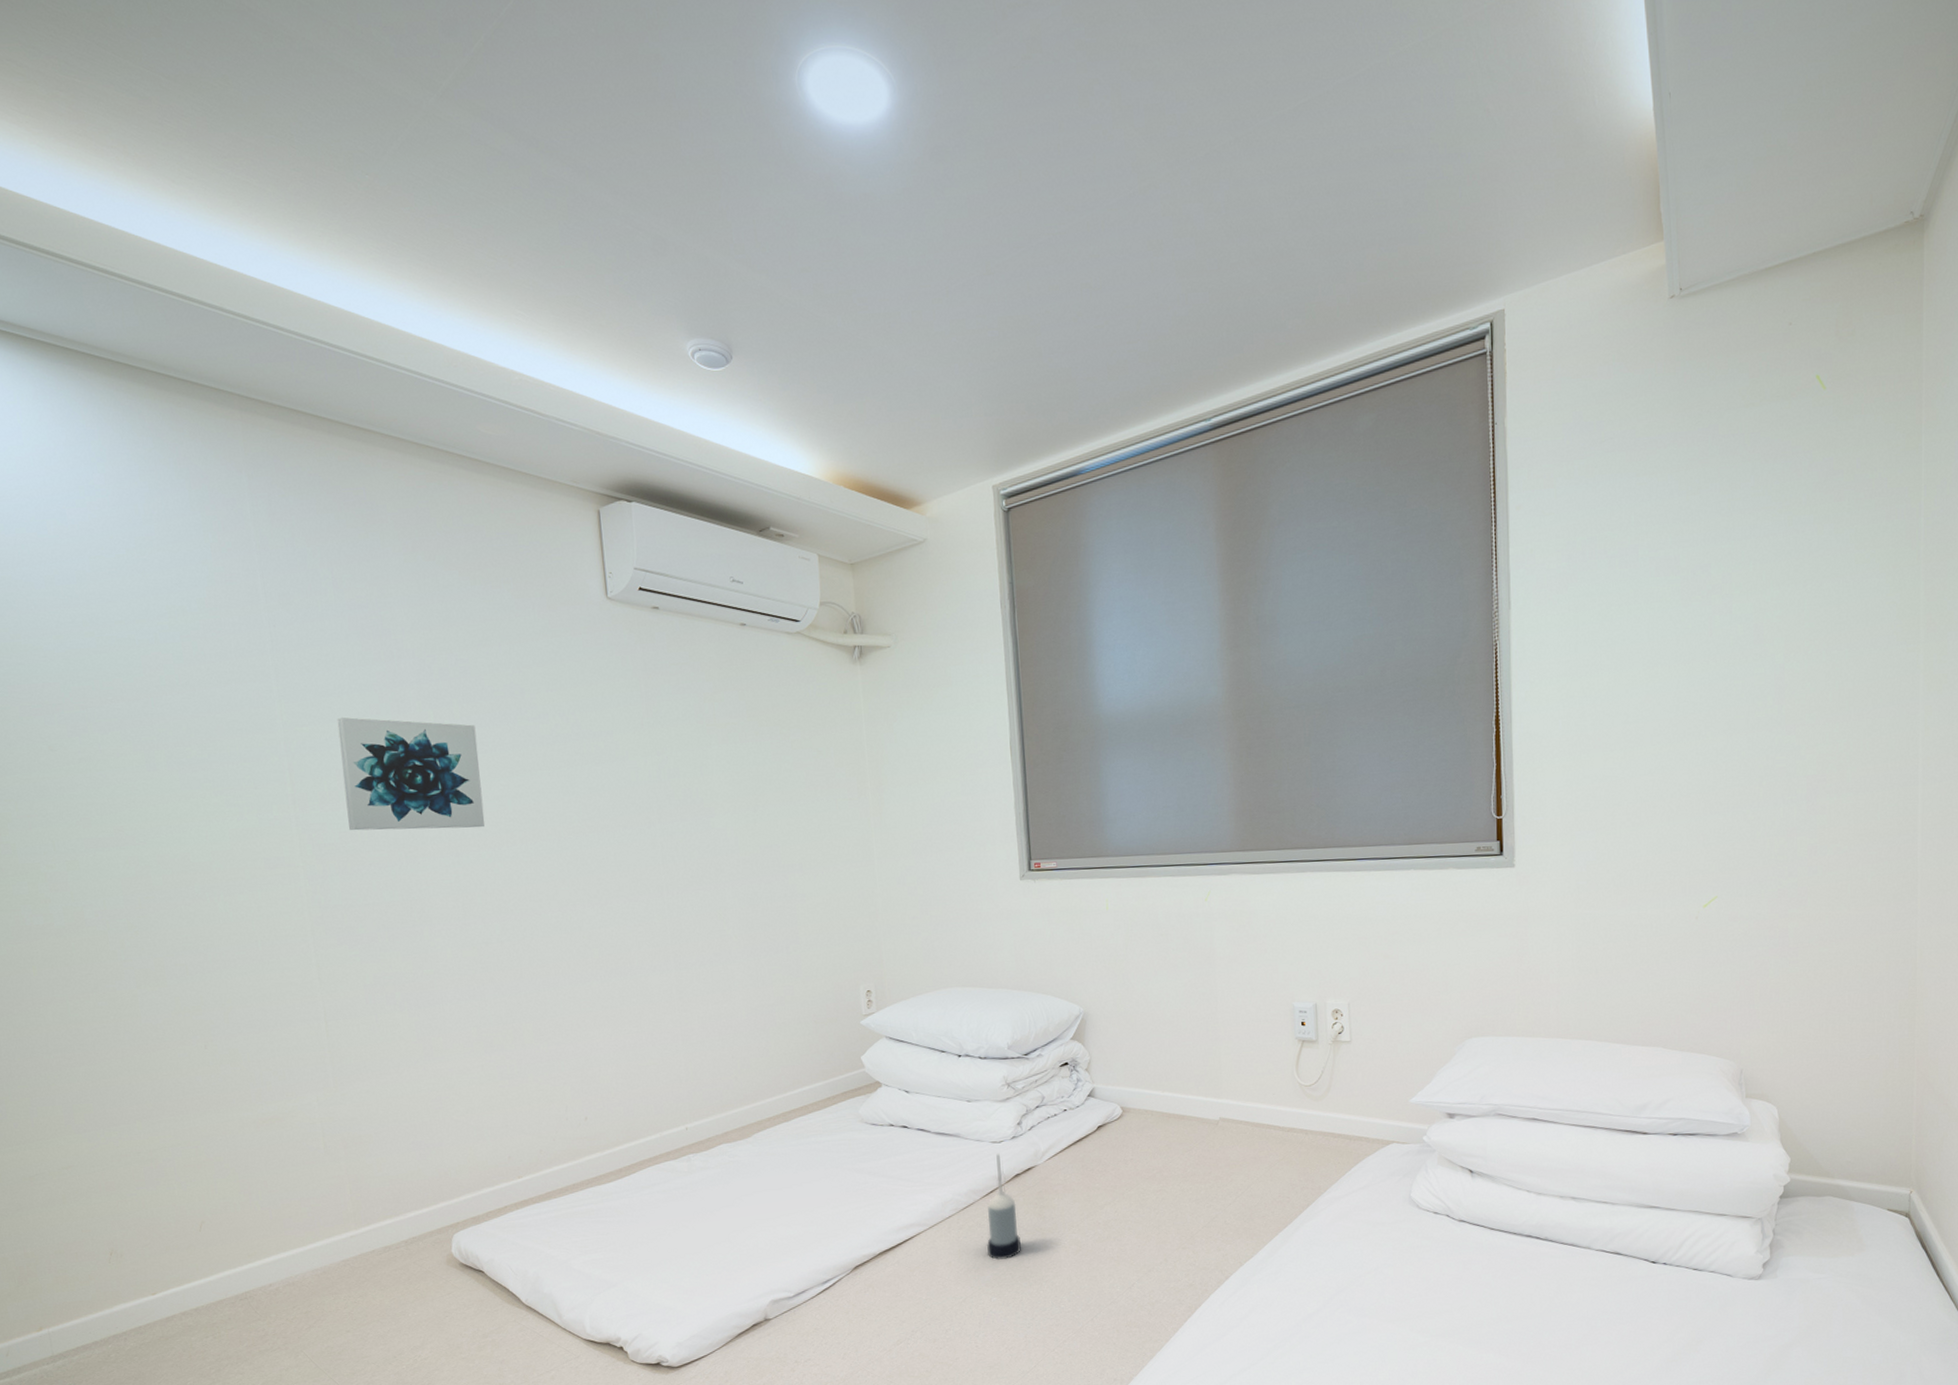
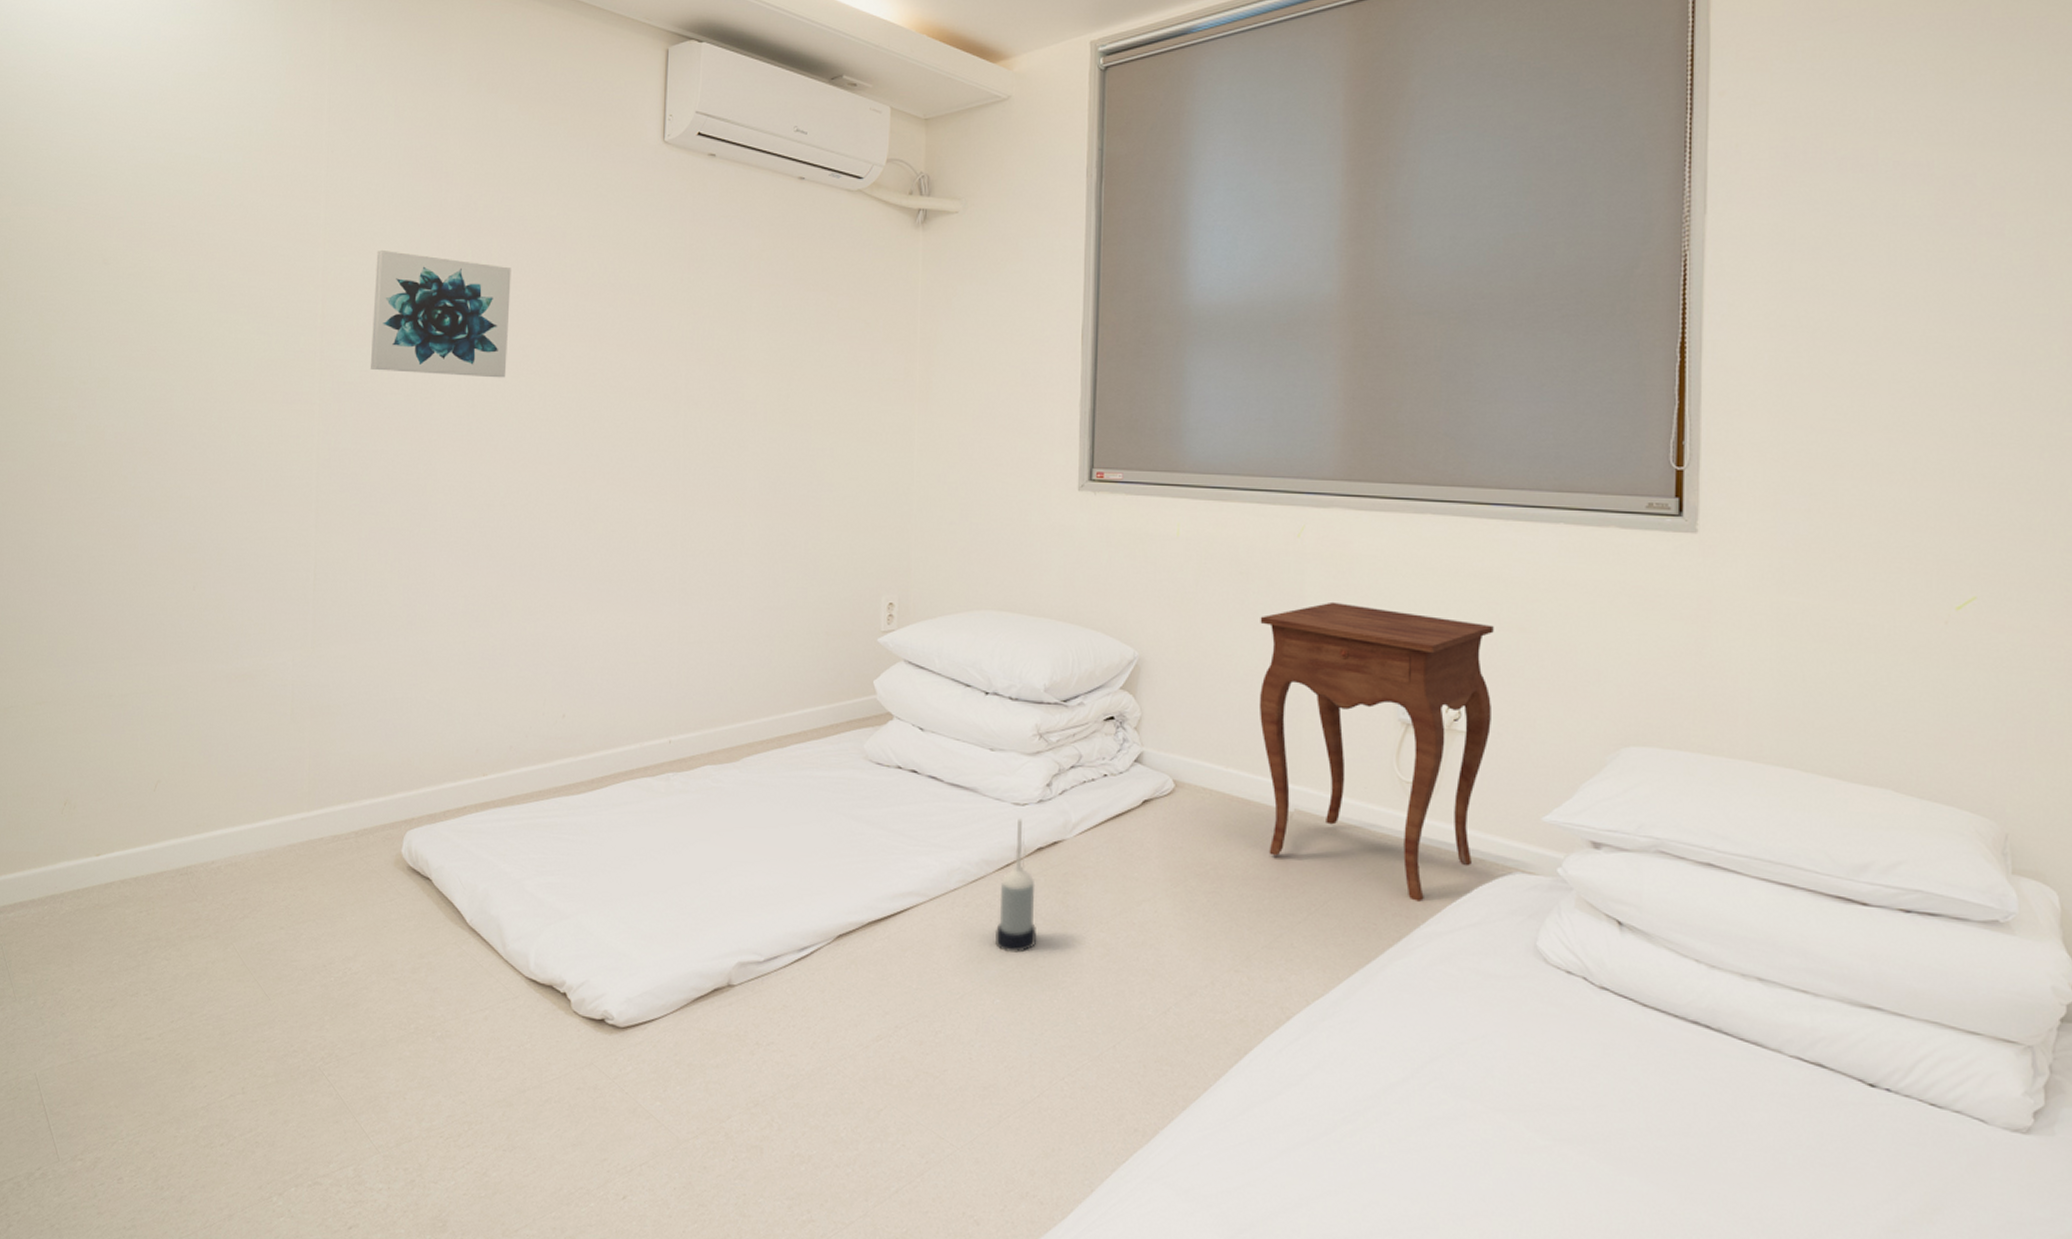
side table: none [1180,950,1367,1176] -> present [1259,601,1494,902]

